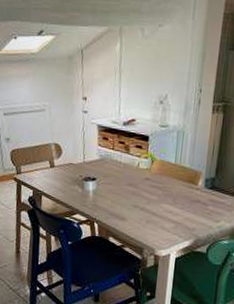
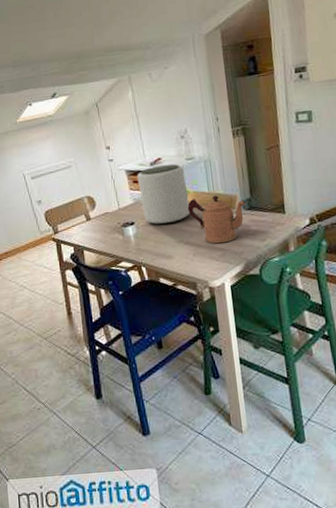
plant pot: none [106,126,156,187] -> present [137,164,190,225]
coffeepot: none [150,167,209,216] -> present [187,194,246,244]

